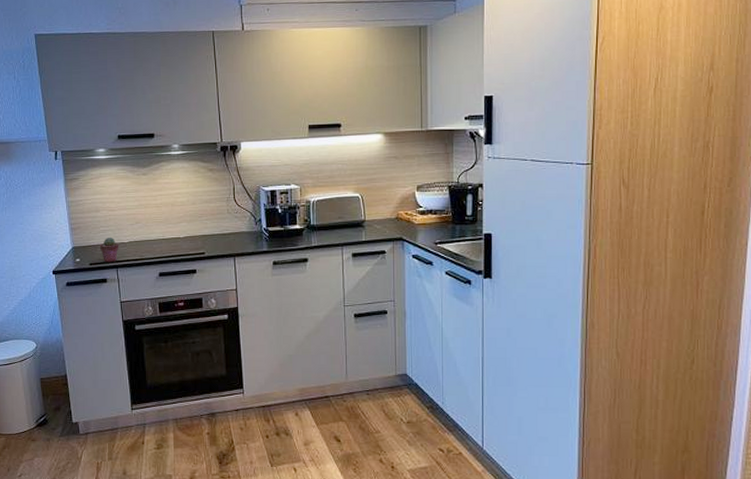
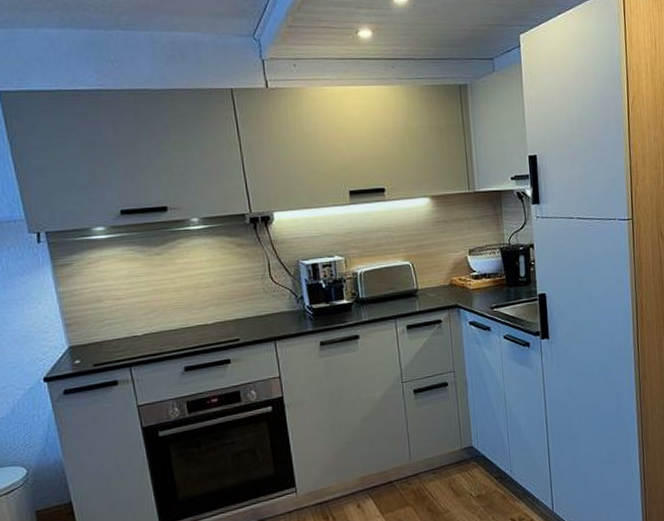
potted succulent: present [99,237,119,263] -> none [105,330,131,362]

